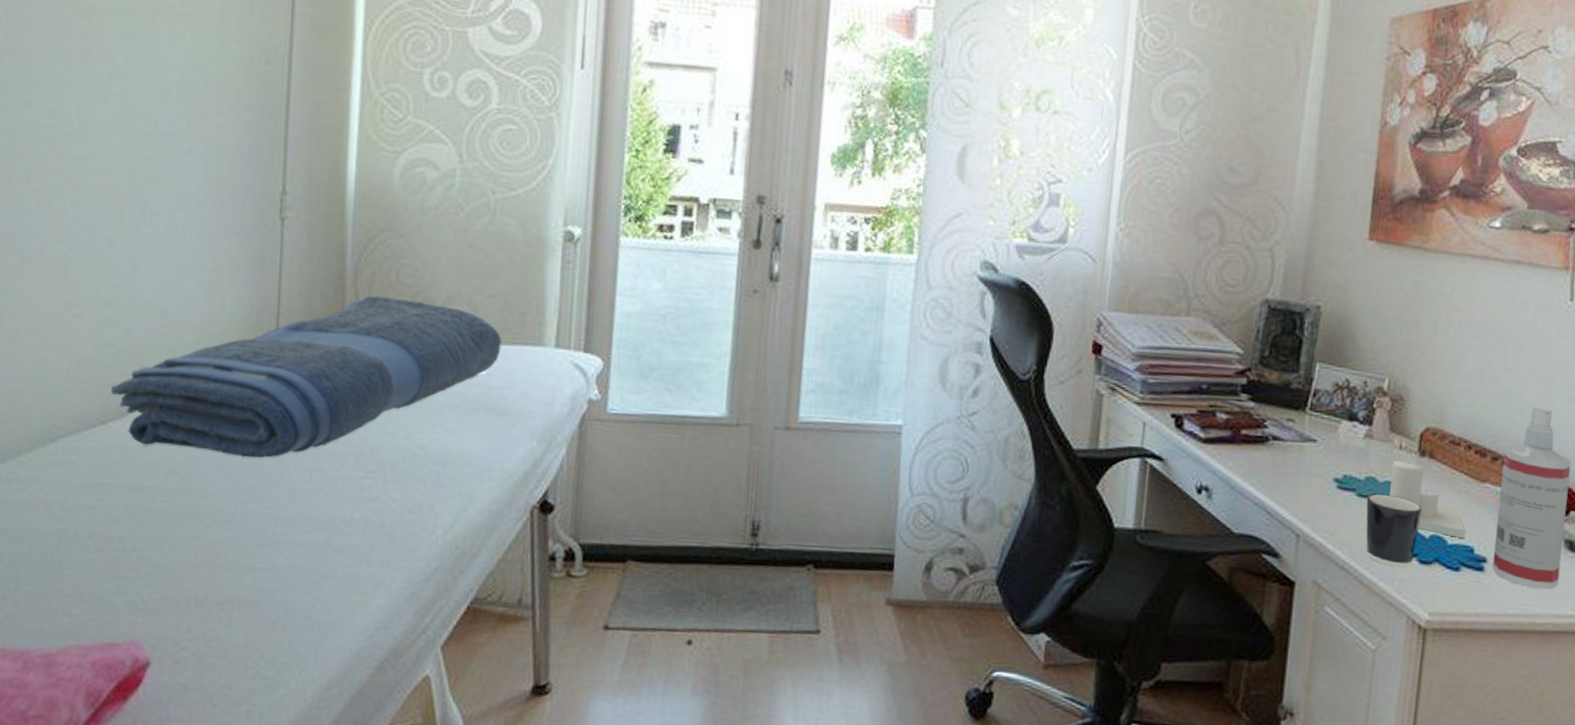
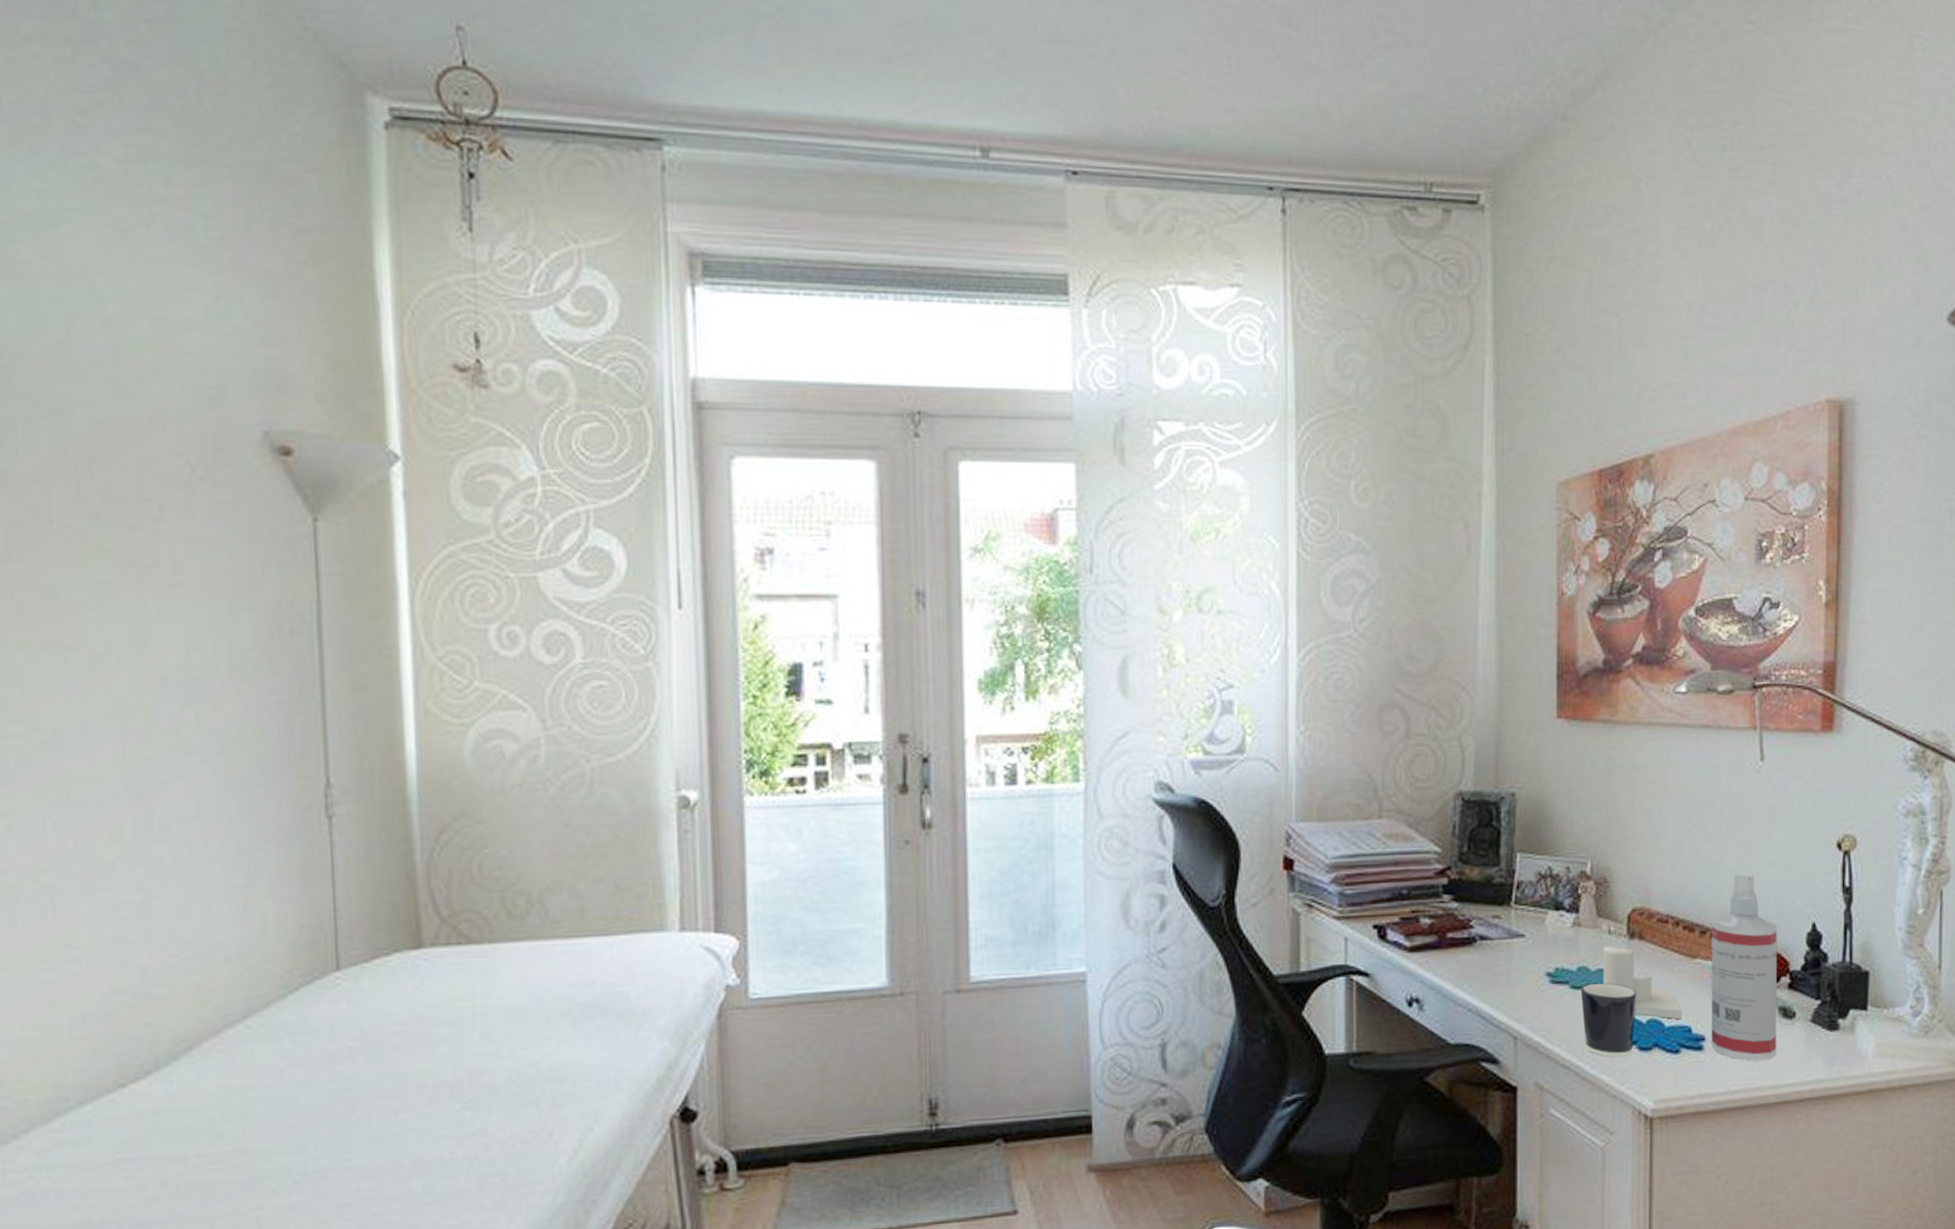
towel: present [111,296,503,458] -> none [129,895,616,1105]

